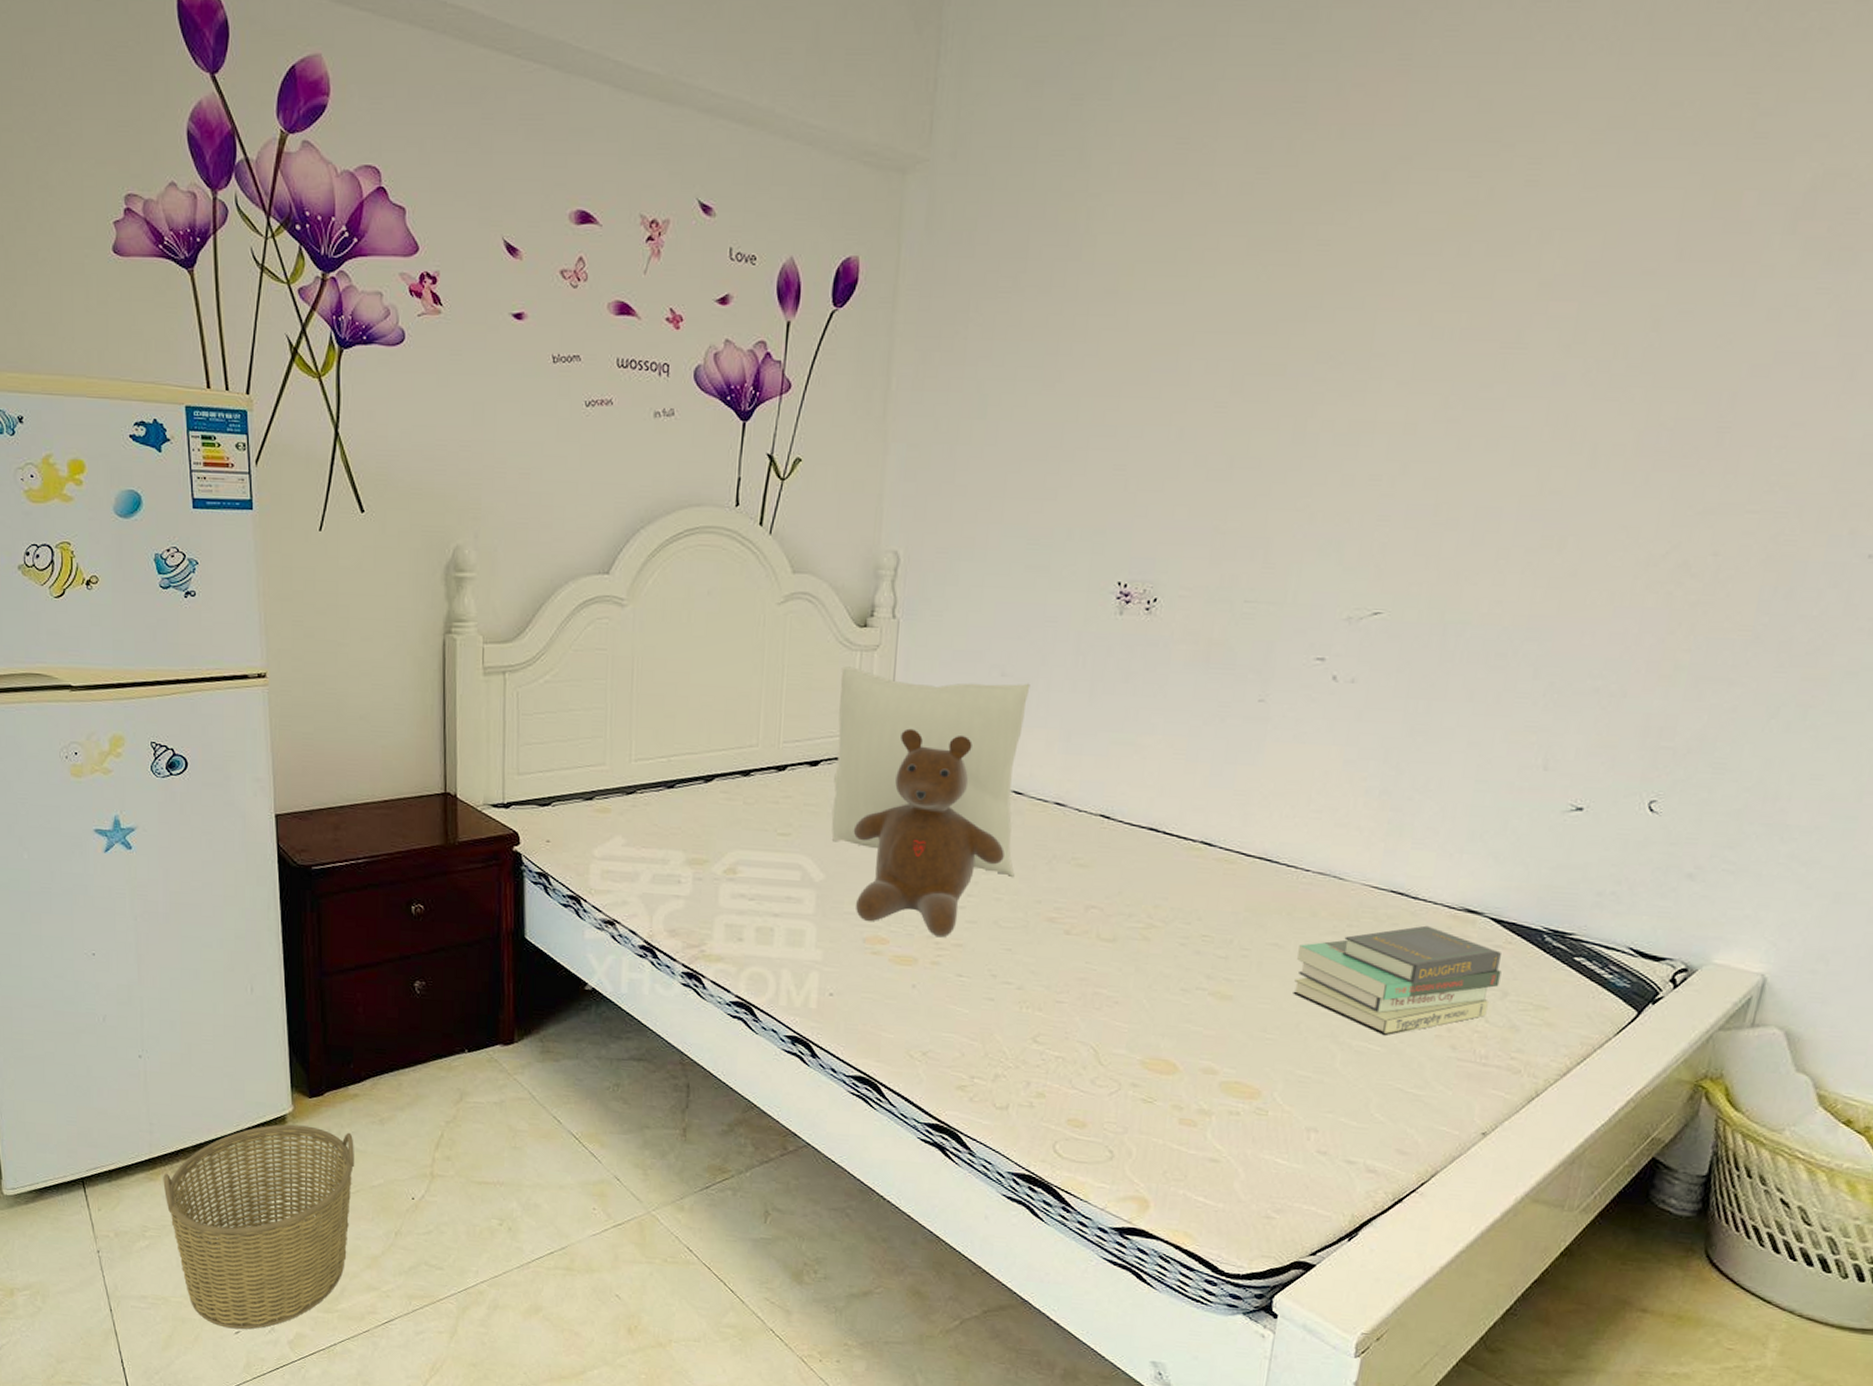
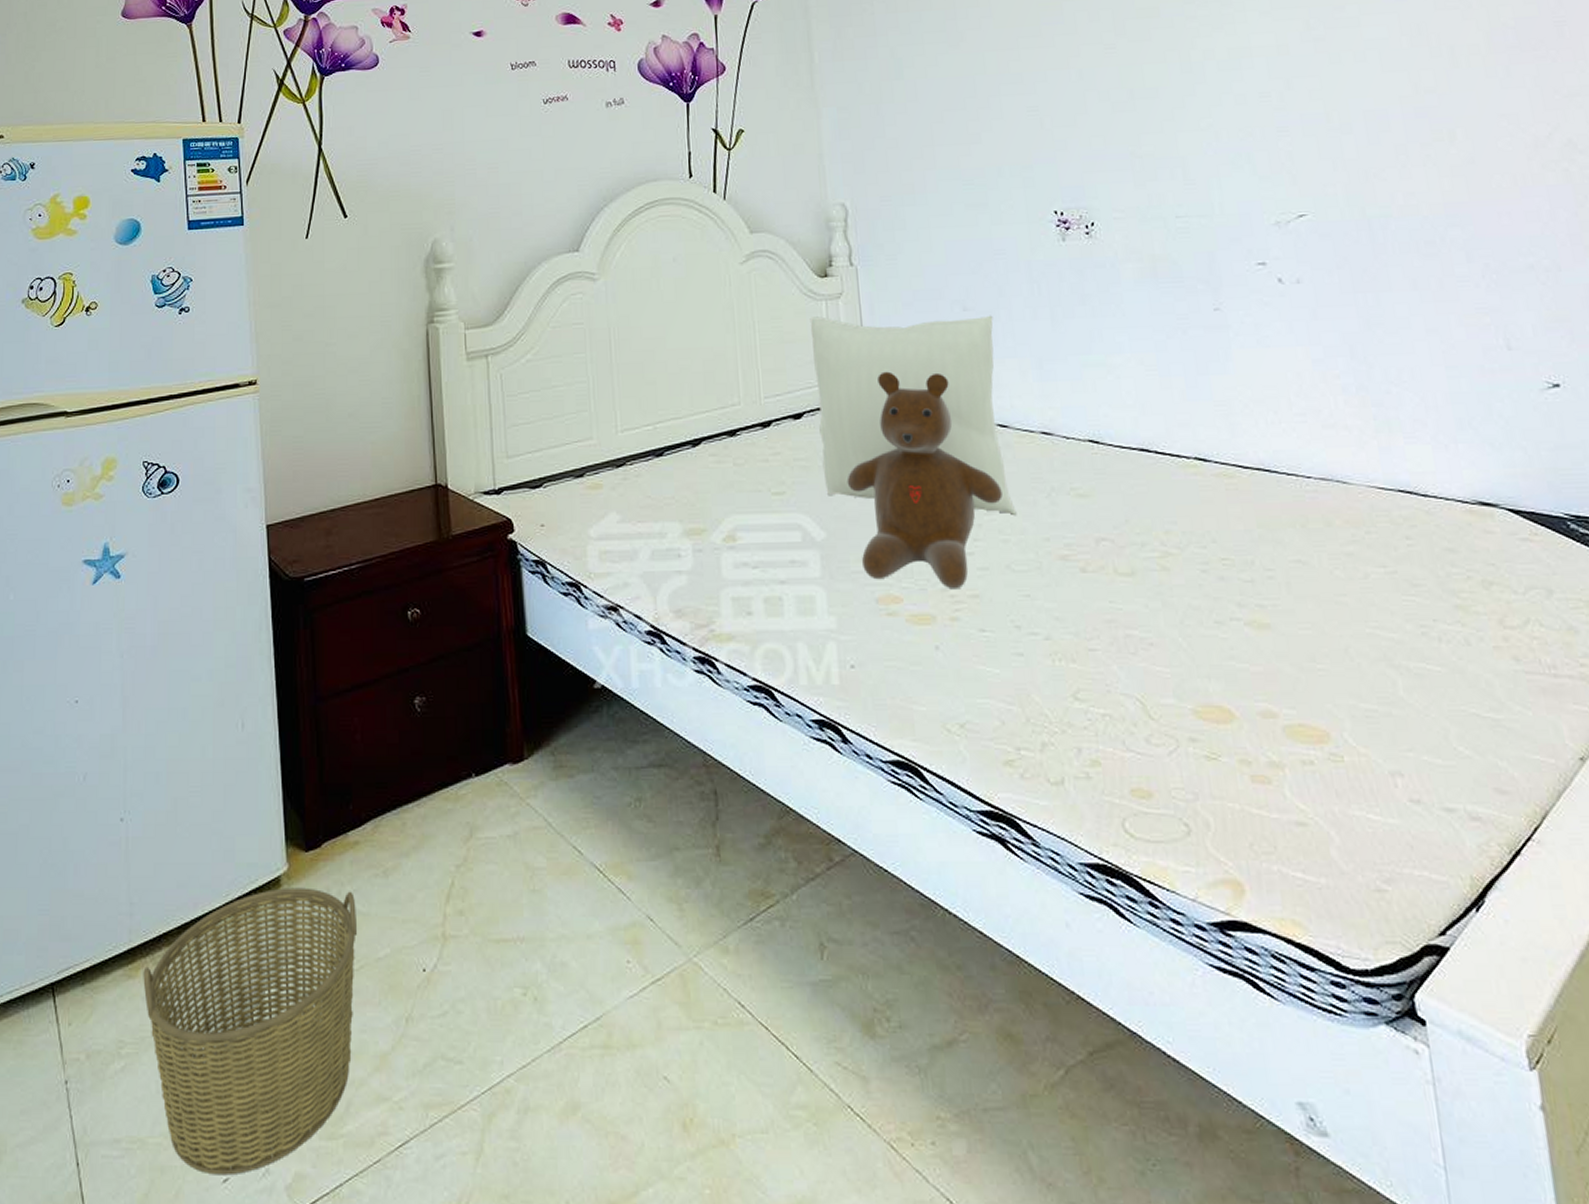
books: present [1292,925,1502,1037] -> none [1323,524,1541,654]

